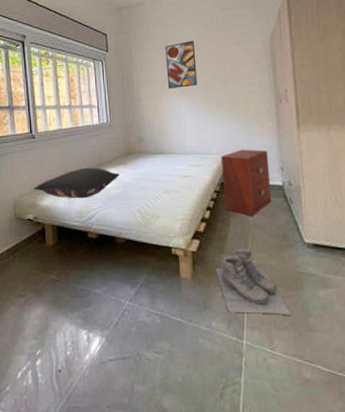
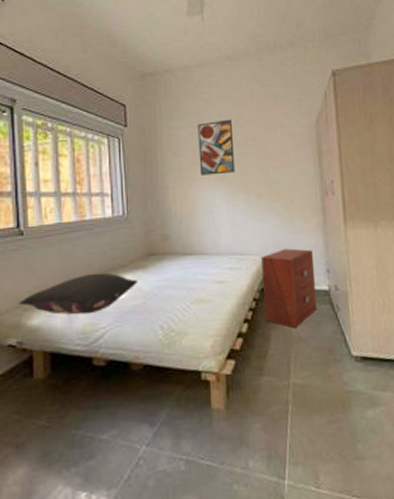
boots: present [215,249,292,315] -> none [253,367,339,447]

